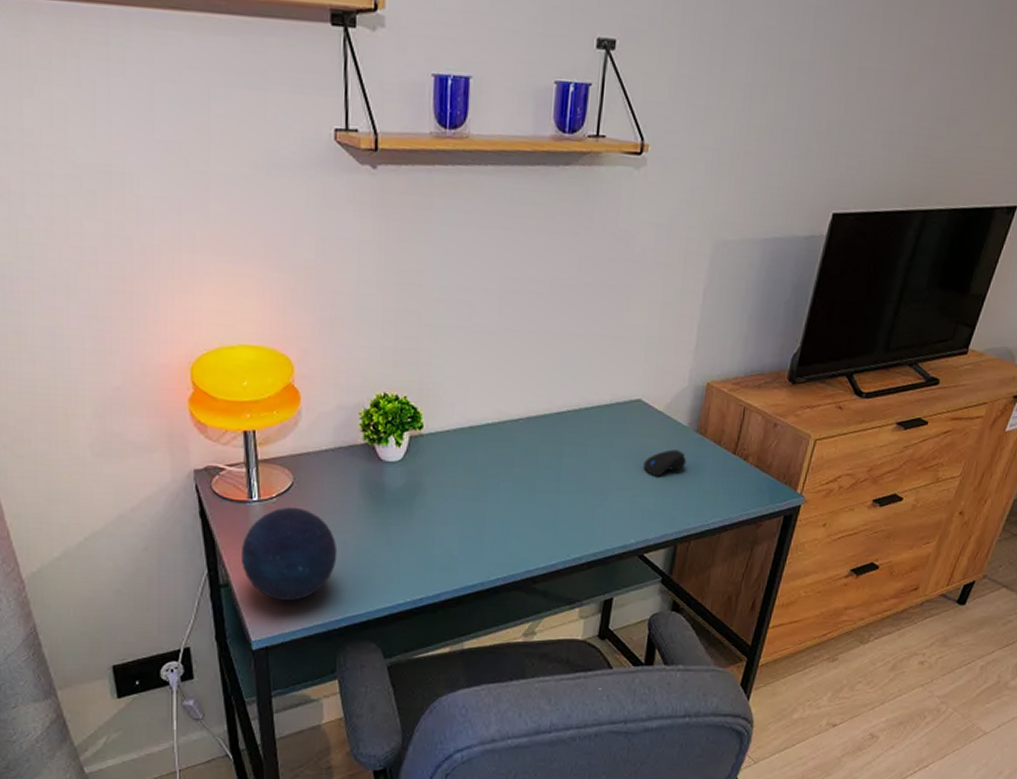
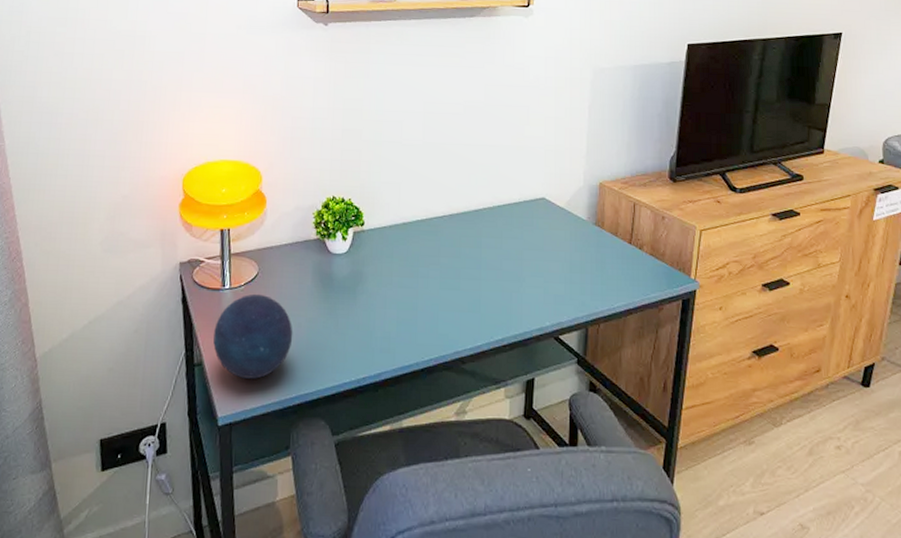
computer mouse: present [643,449,687,477] -> none [551,240,589,265]

